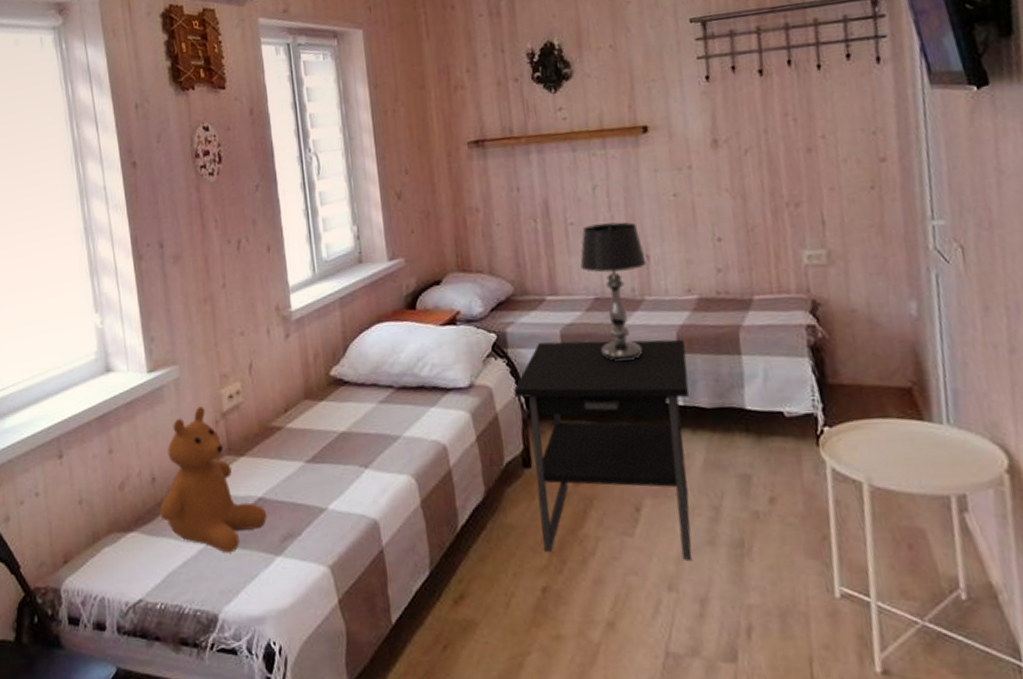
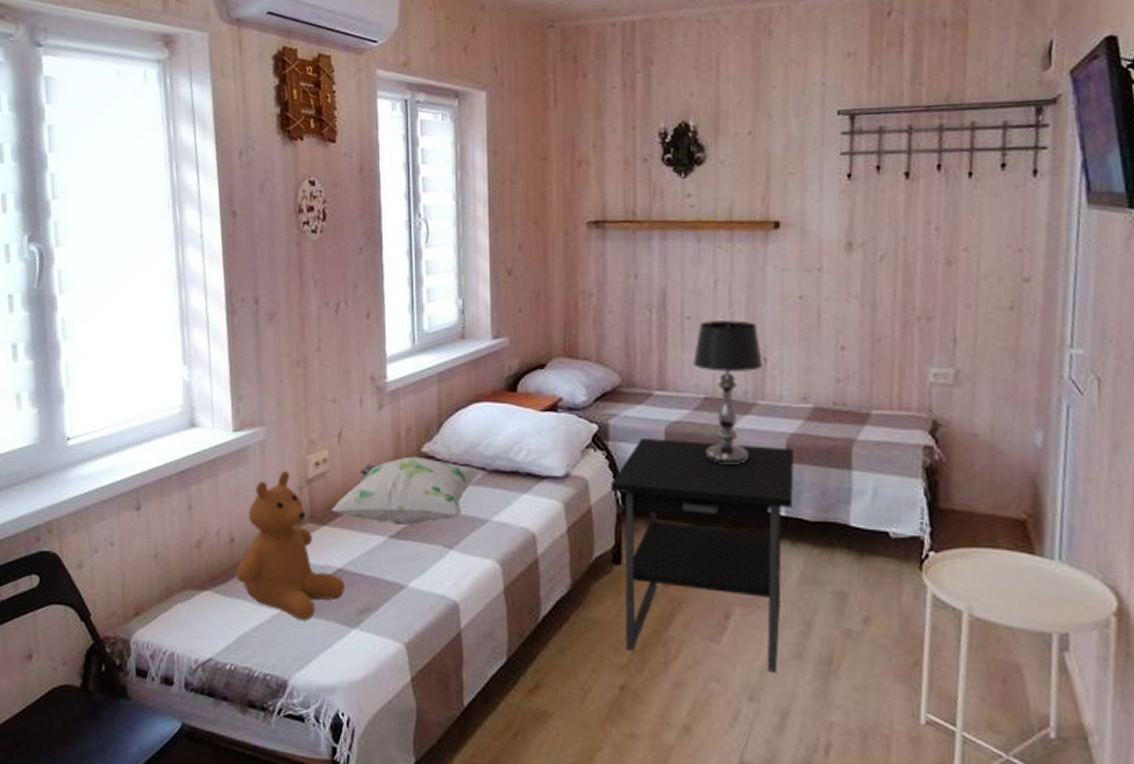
decorative pillow: none [248,380,391,450] -> present [331,456,483,526]

